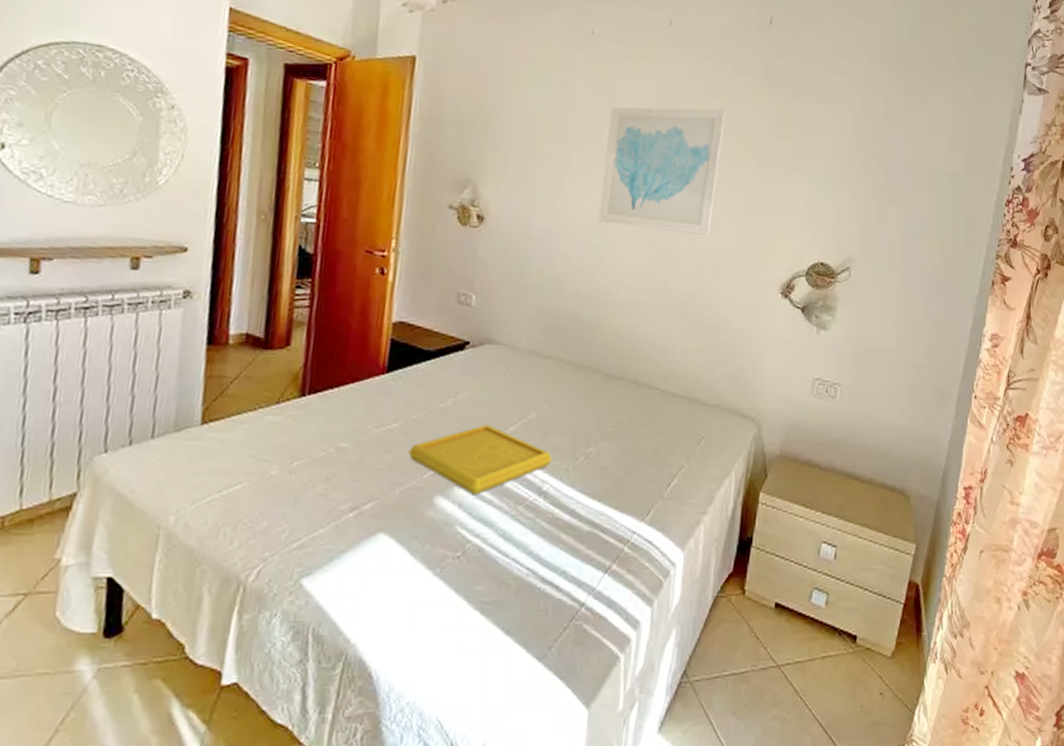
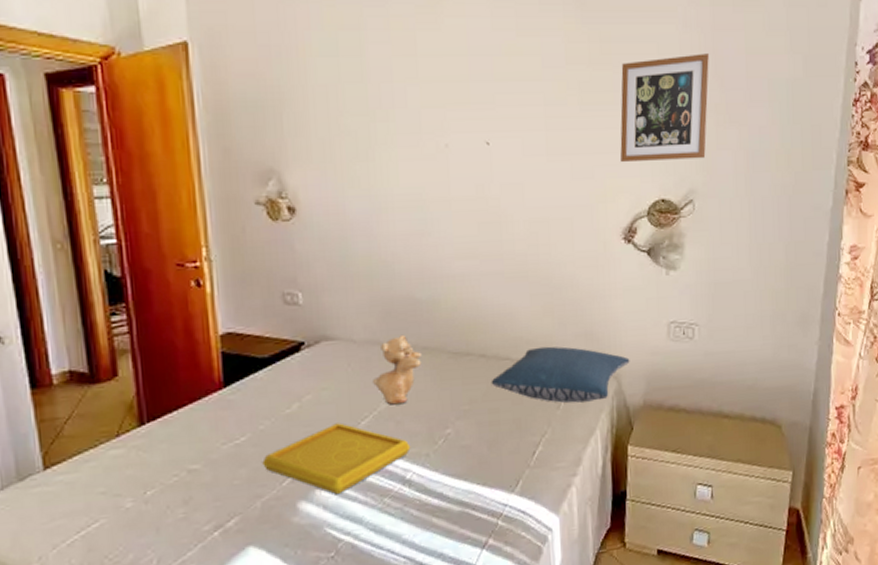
teddy bear: none [527,349,578,416] -> present [373,334,423,405]
wall art: present [598,106,726,236] -> none [412,48,539,194]
pillow: none [638,382,773,443] -> present [491,346,630,403]
picture frame: none [788,135,880,232] -> present [620,53,710,163]

